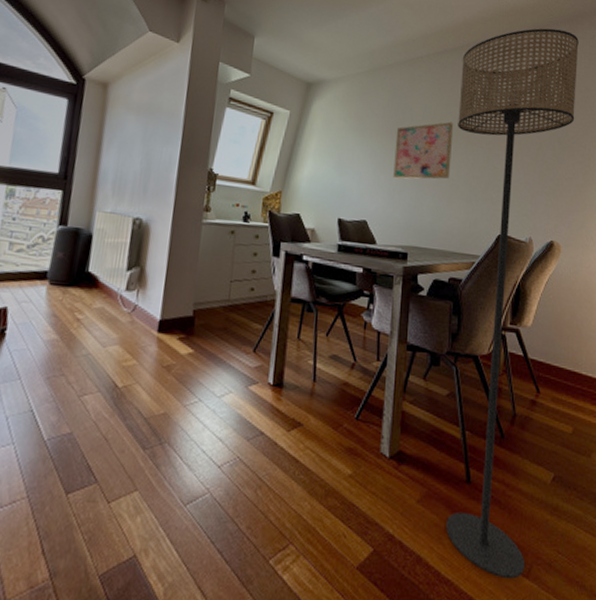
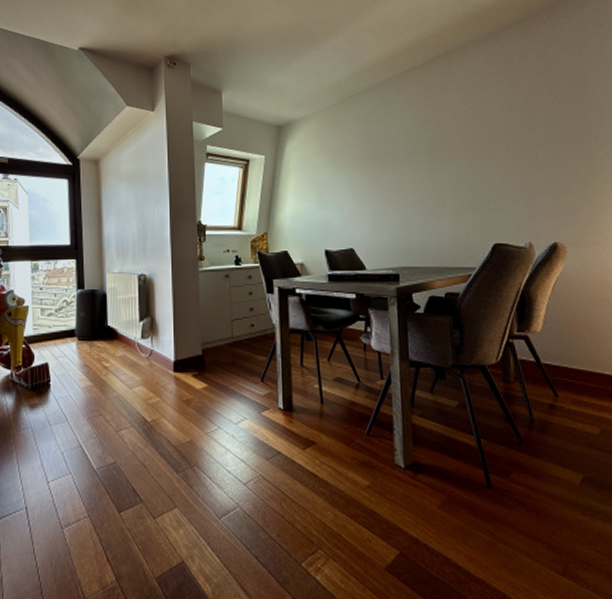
wall art: present [393,121,454,179] -> none [372,138,435,204]
floor lamp: present [446,28,579,579] -> none [433,19,569,577]

